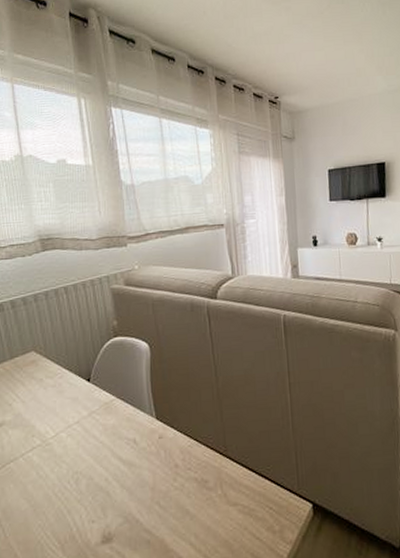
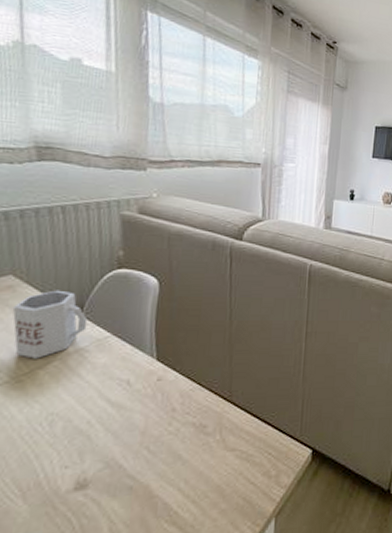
mug: none [38,361,96,424] -> present [13,290,88,359]

